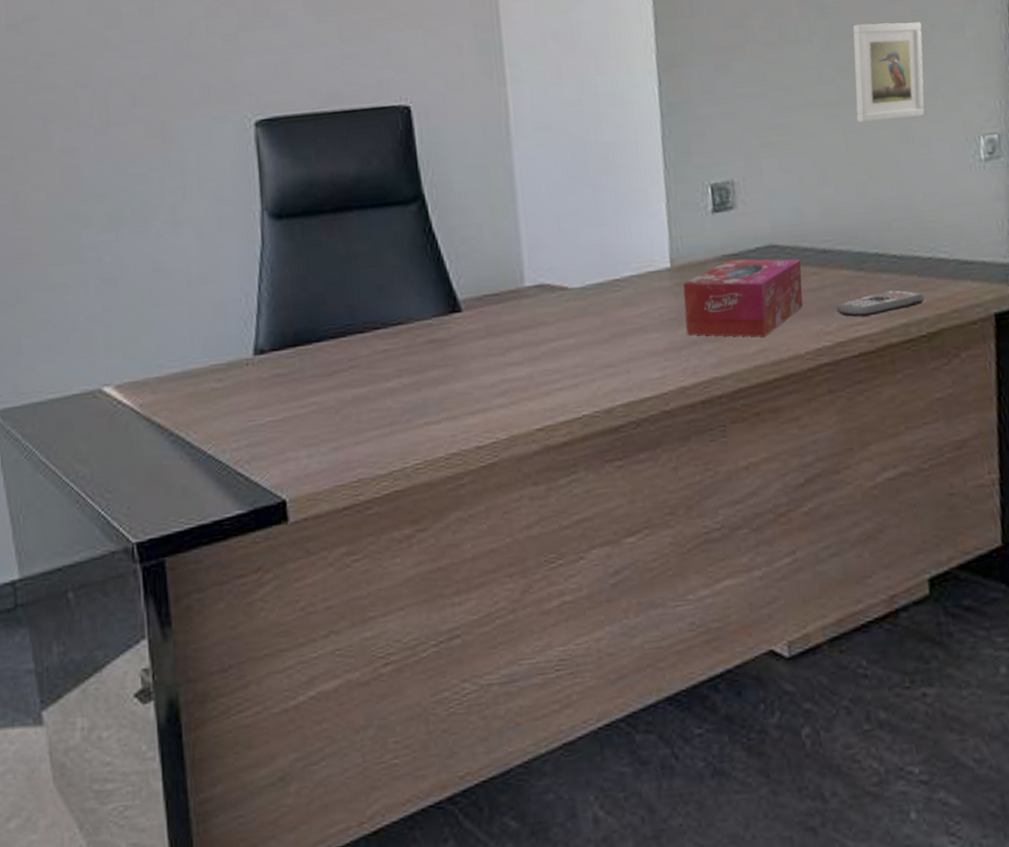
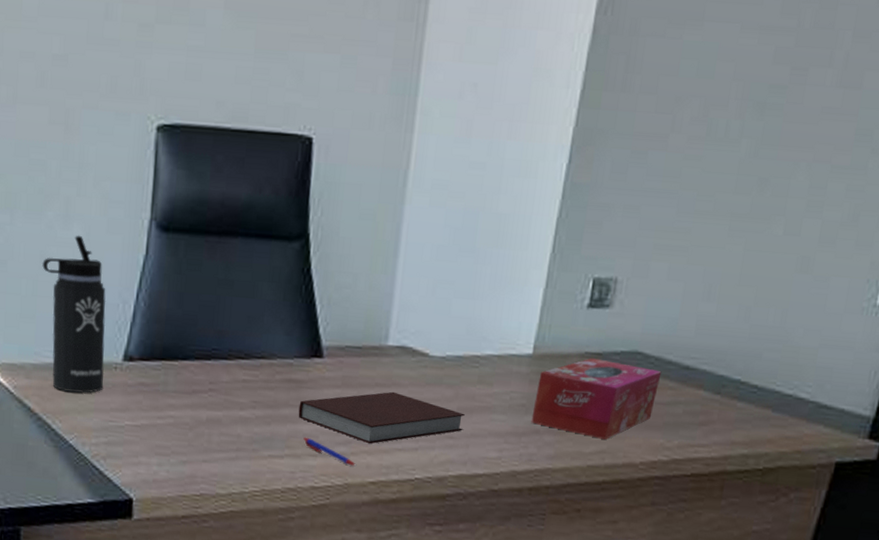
thermos bottle: none [155,238,237,399] -> present [42,235,106,393]
notebook: none [446,331,620,390] -> present [298,391,466,444]
pen: none [458,395,519,417] -> present [303,437,357,467]
remote control: present [836,290,925,318] -> none [682,419,772,441]
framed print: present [852,22,925,123] -> none [761,133,862,248]

